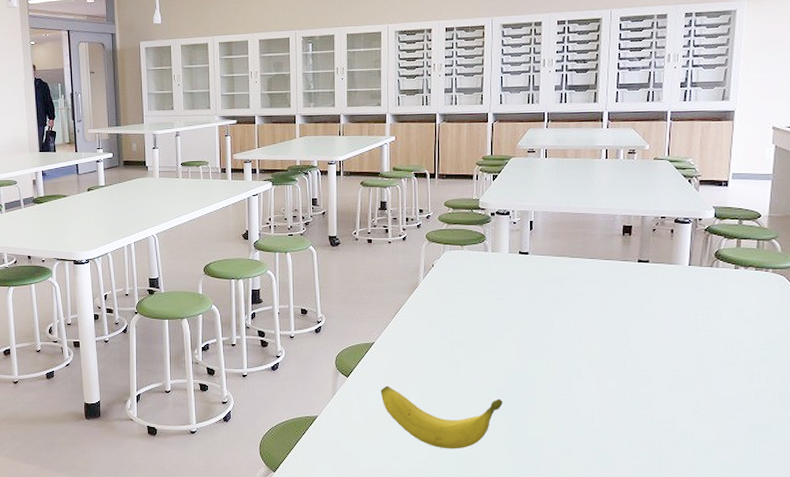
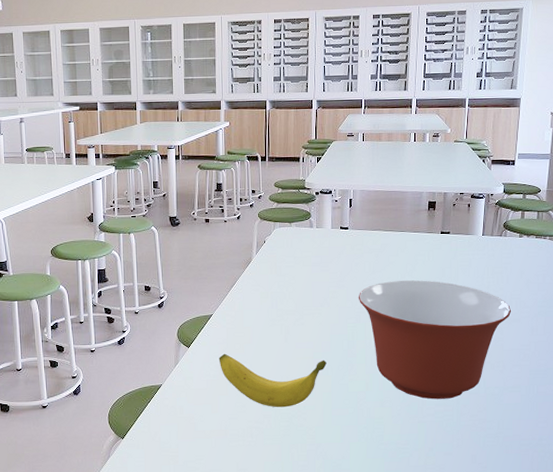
mixing bowl: none [539,314,726,452] -> present [358,280,512,399]

